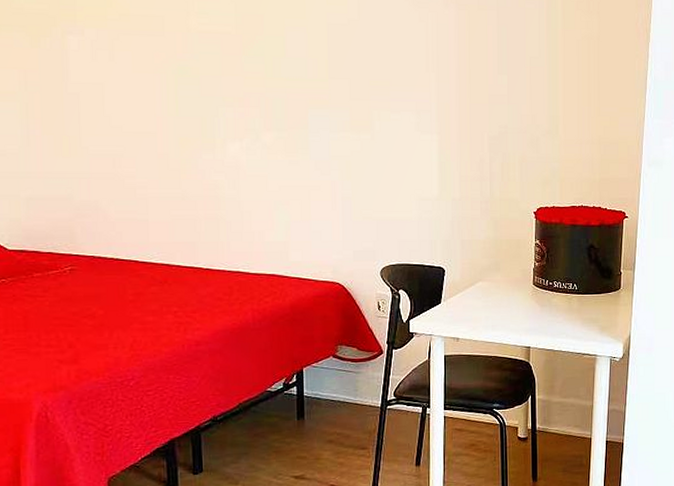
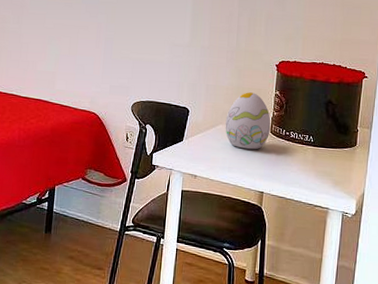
decorative egg: none [485,244,533,305] -> present [225,92,271,150]

